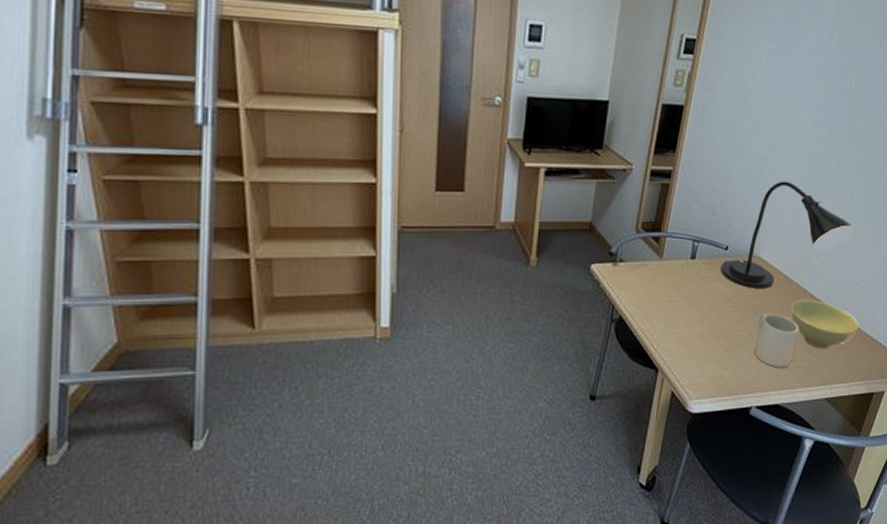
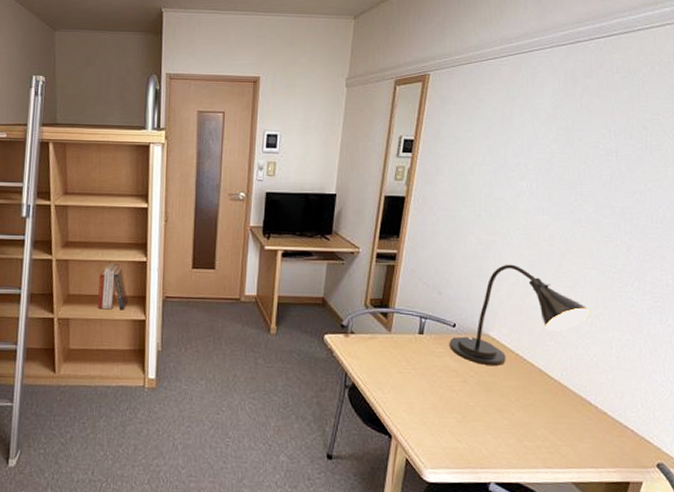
books: none [311,185,352,246] -> present [98,262,128,310]
mug: present [755,312,799,368] -> none [489,389,537,446]
bowl: present [790,299,859,349] -> none [525,378,604,431]

